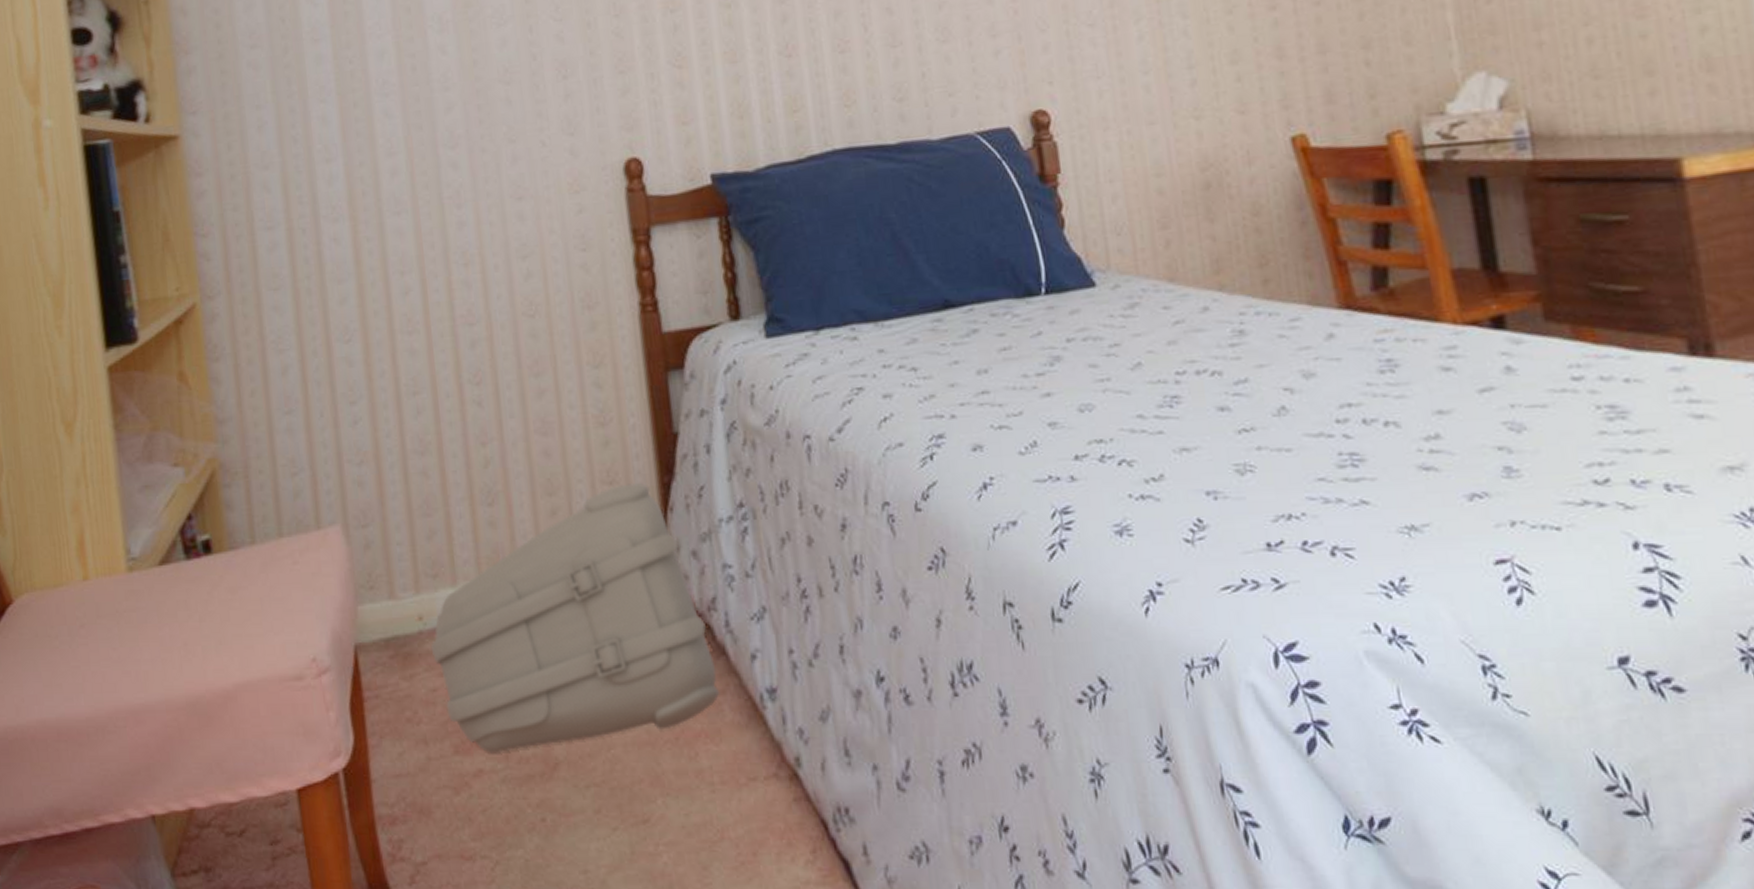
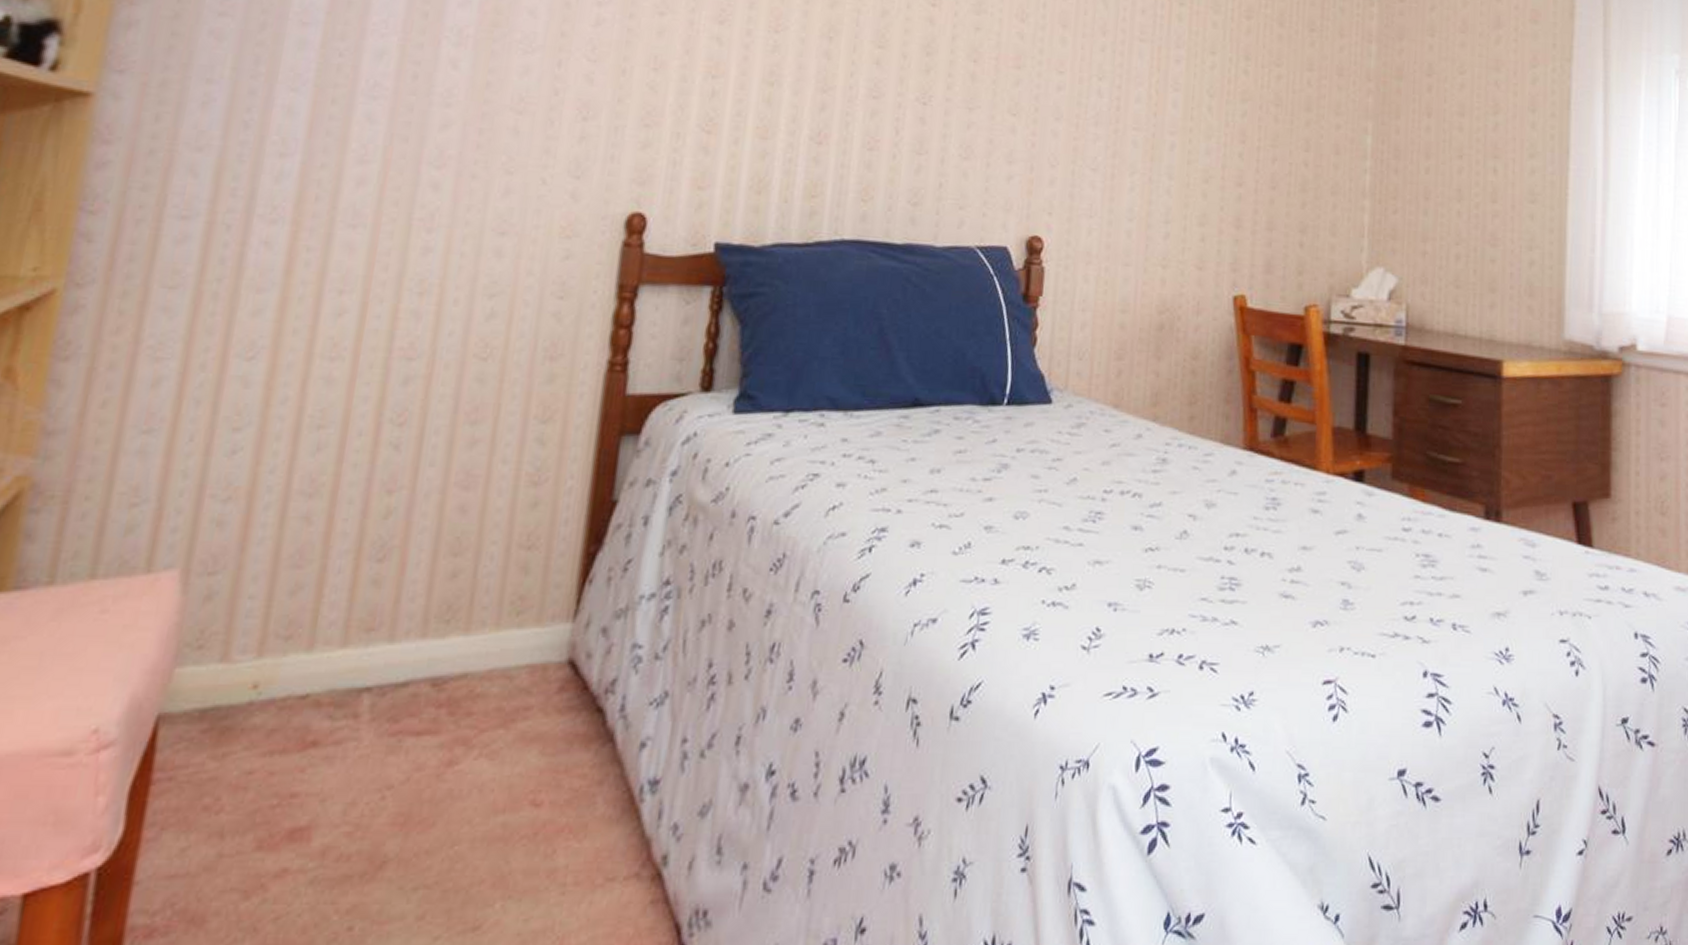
backpack: present [430,483,720,753] -> none [258,550,599,850]

